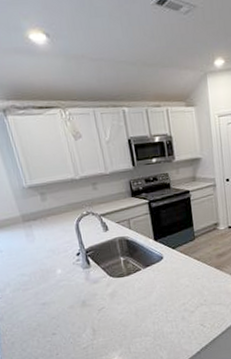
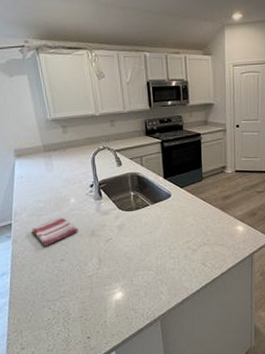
dish towel: none [17,289,68,322] -> present [31,217,78,247]

